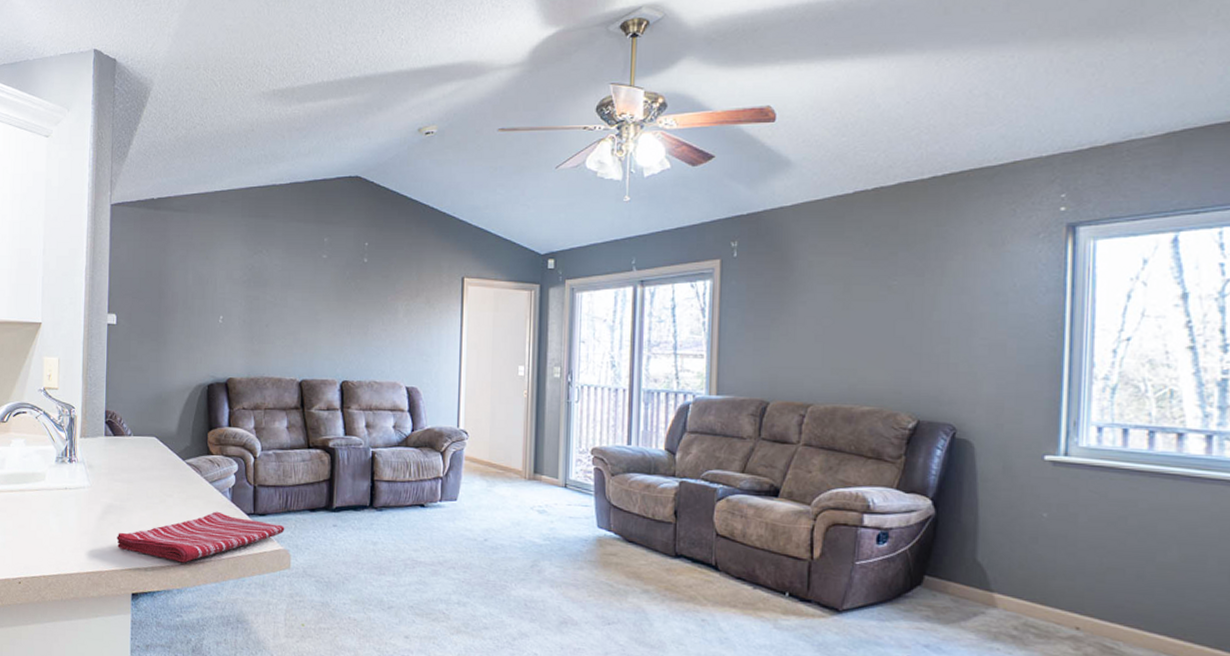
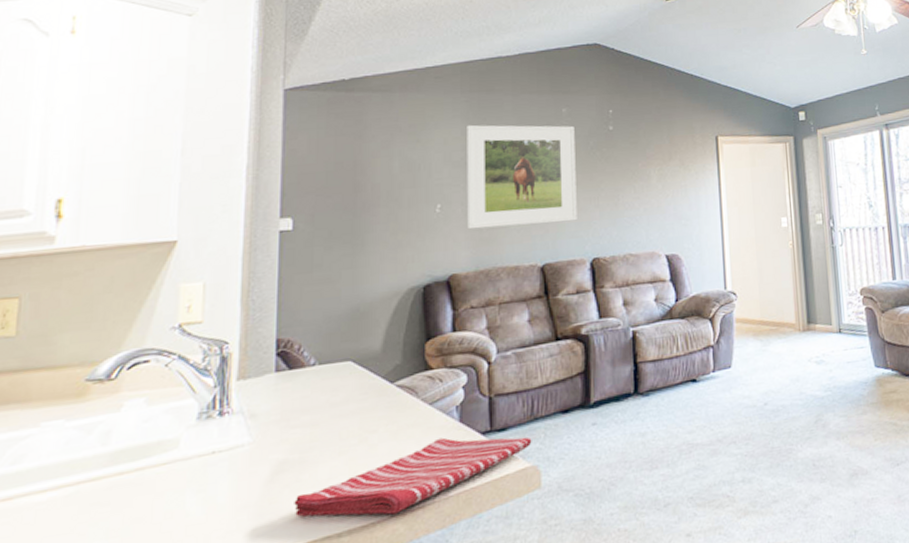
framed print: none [243,247,334,345] -> present [467,124,577,230]

